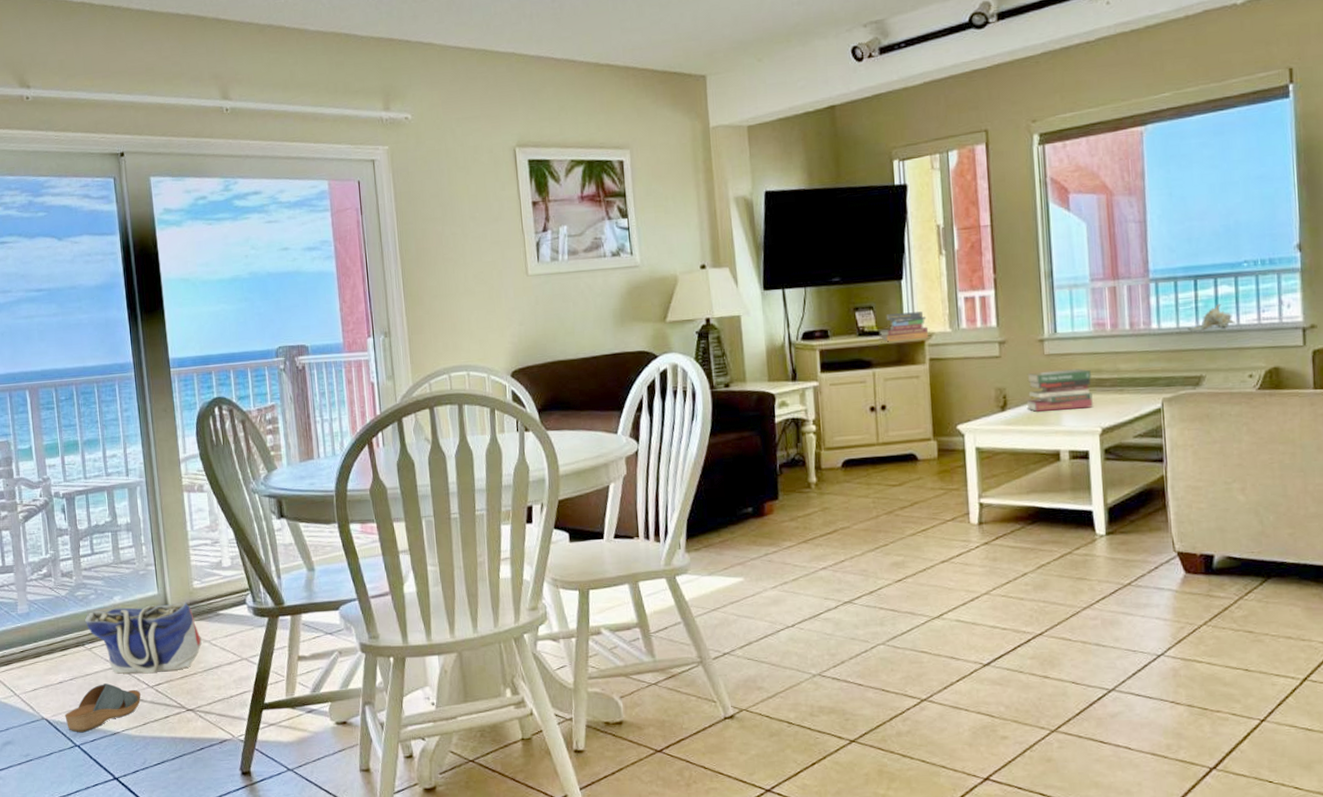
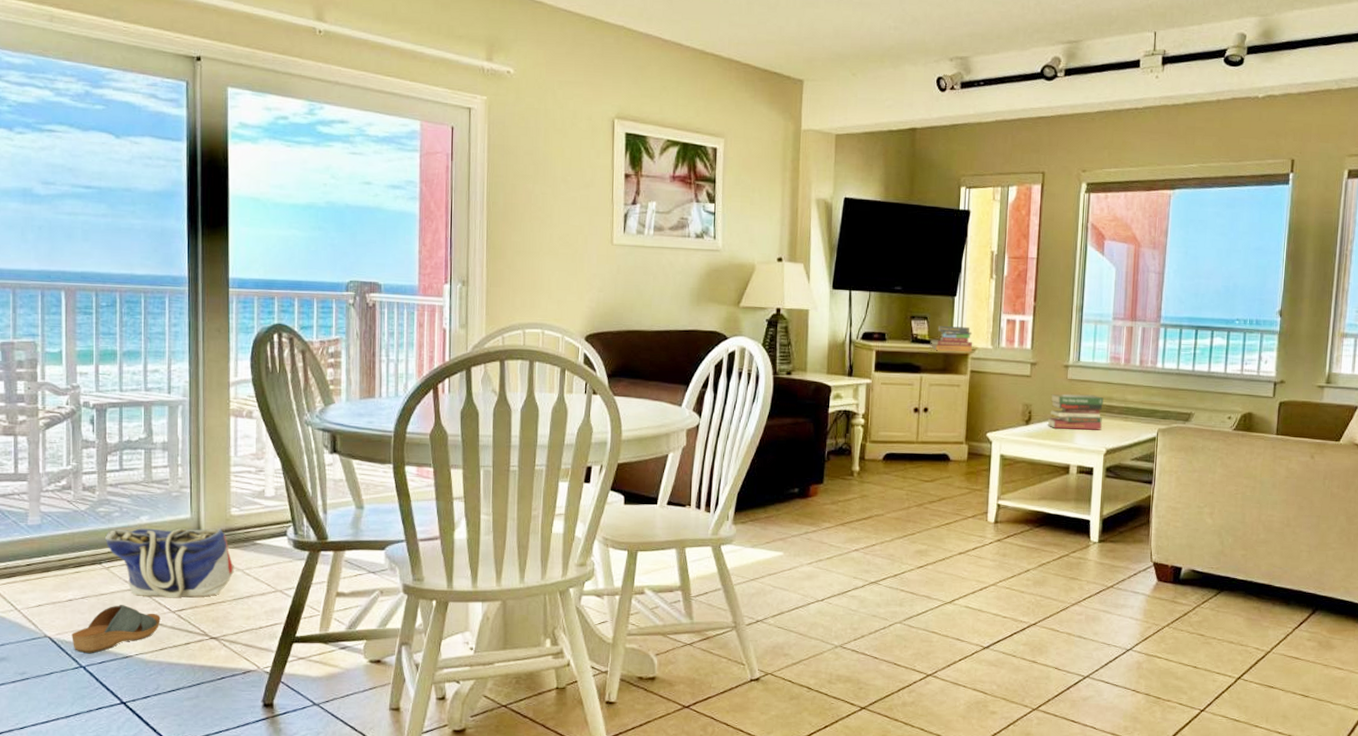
seashell: present [1188,303,1236,332] -> none [1185,352,1223,375]

